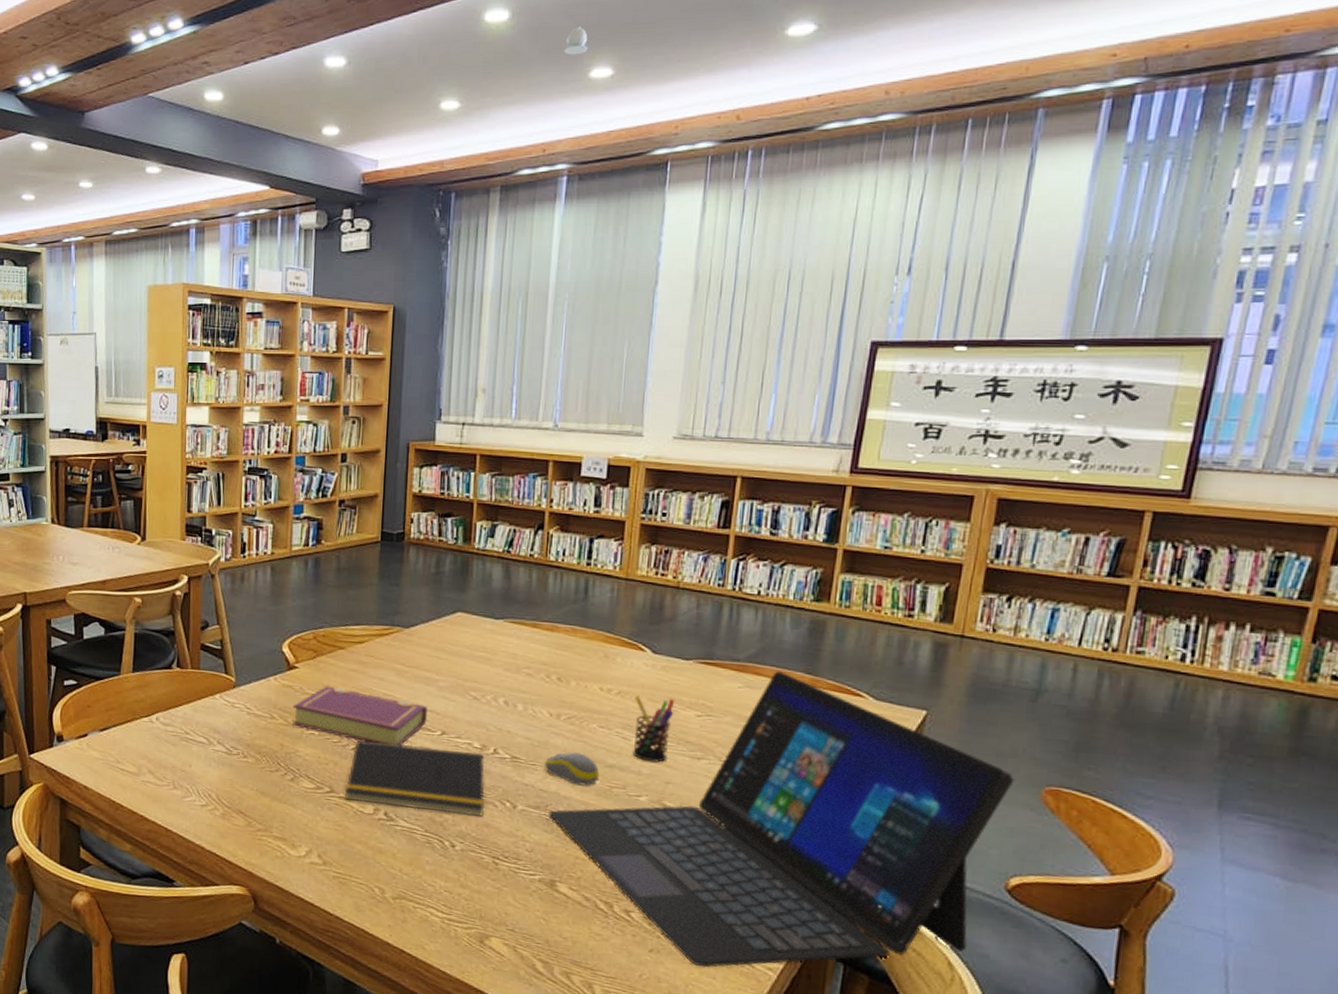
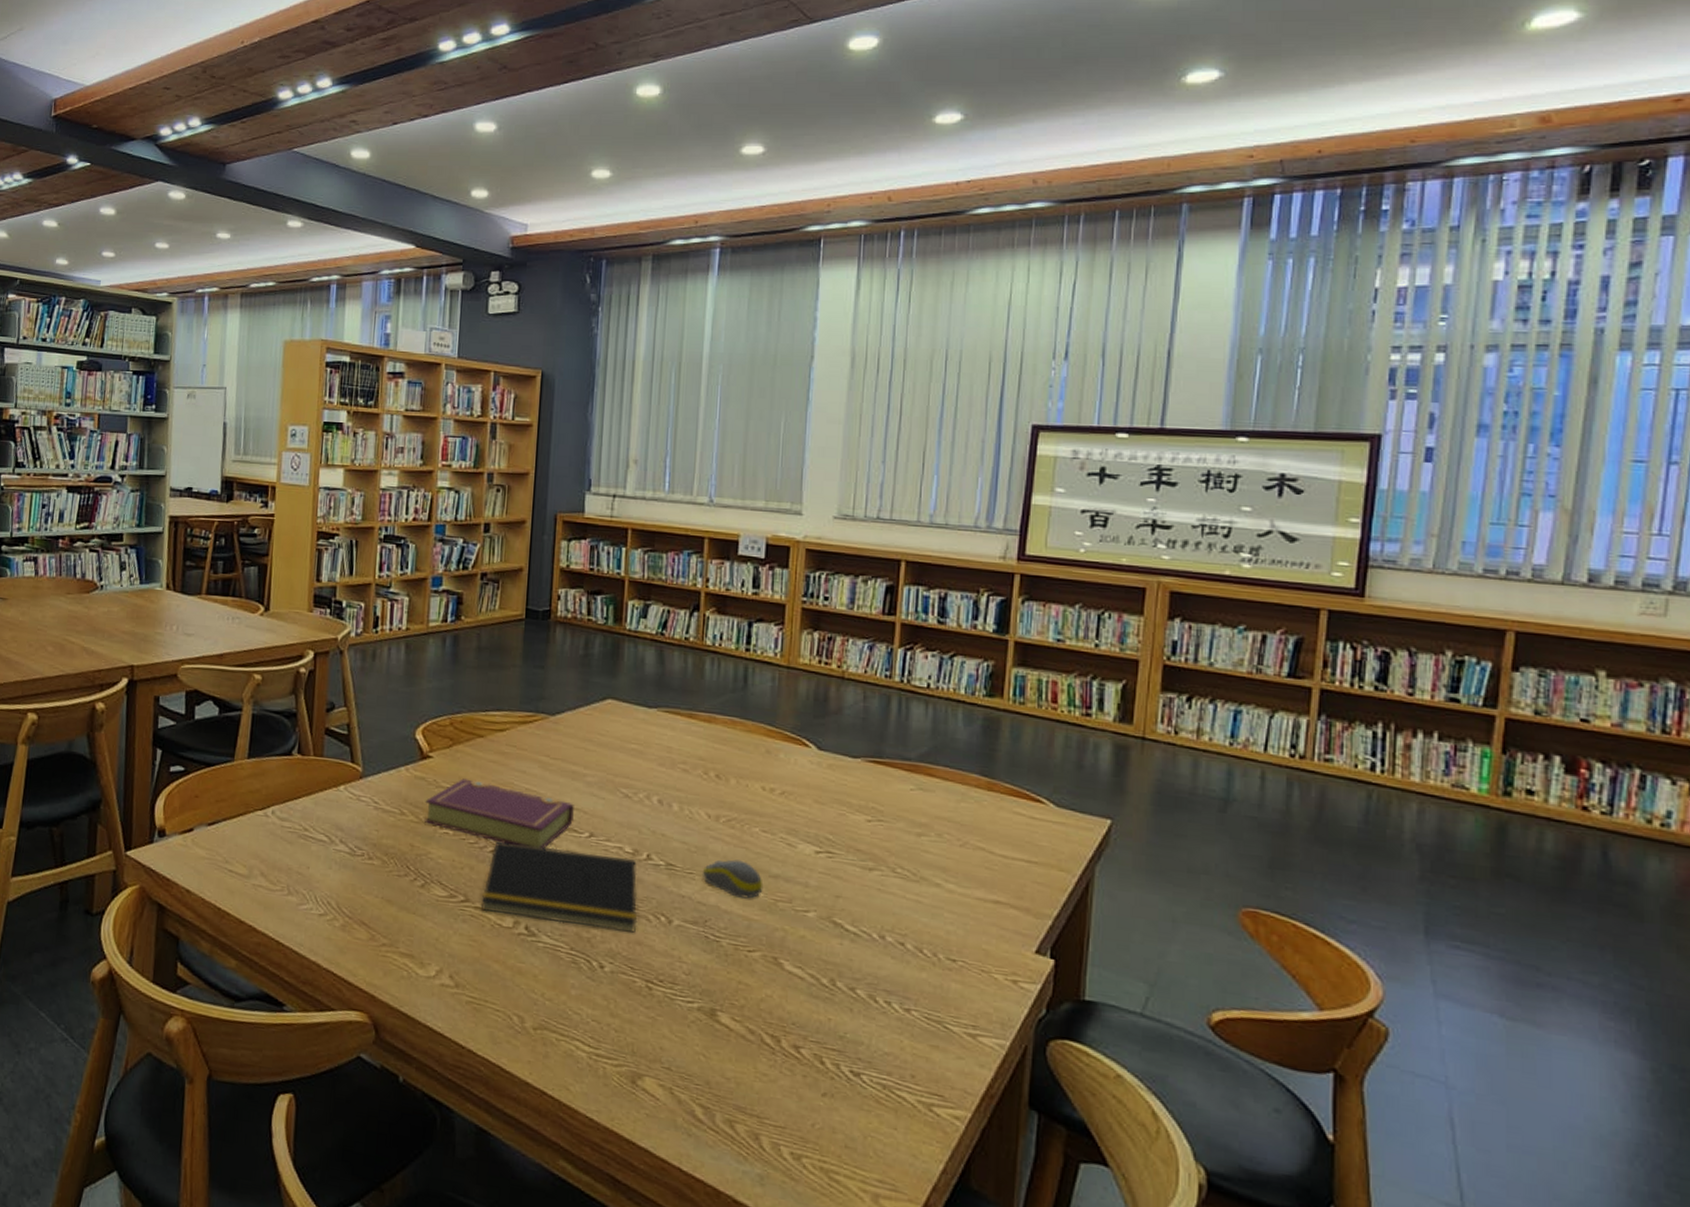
laptop: present [549,671,1015,968] -> none [708,772,1209,1116]
security camera: present [564,27,589,55] -> none [715,105,740,132]
pen holder: present [632,695,675,763] -> none [799,796,843,873]

